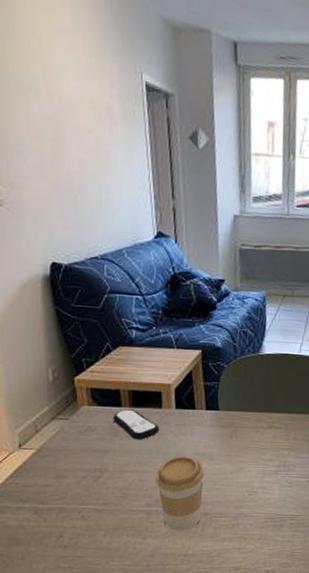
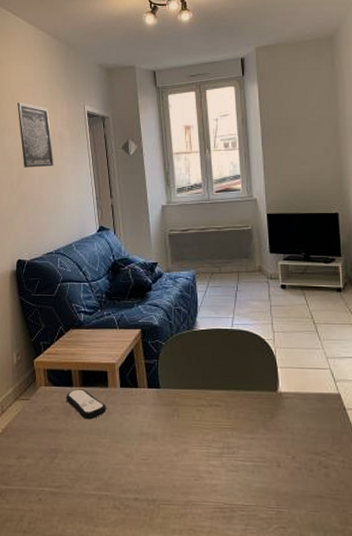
wall art: none [47,53,100,150] -> present [17,102,54,168]
coffee cup: present [156,456,205,531] -> none [105,436,150,519]

